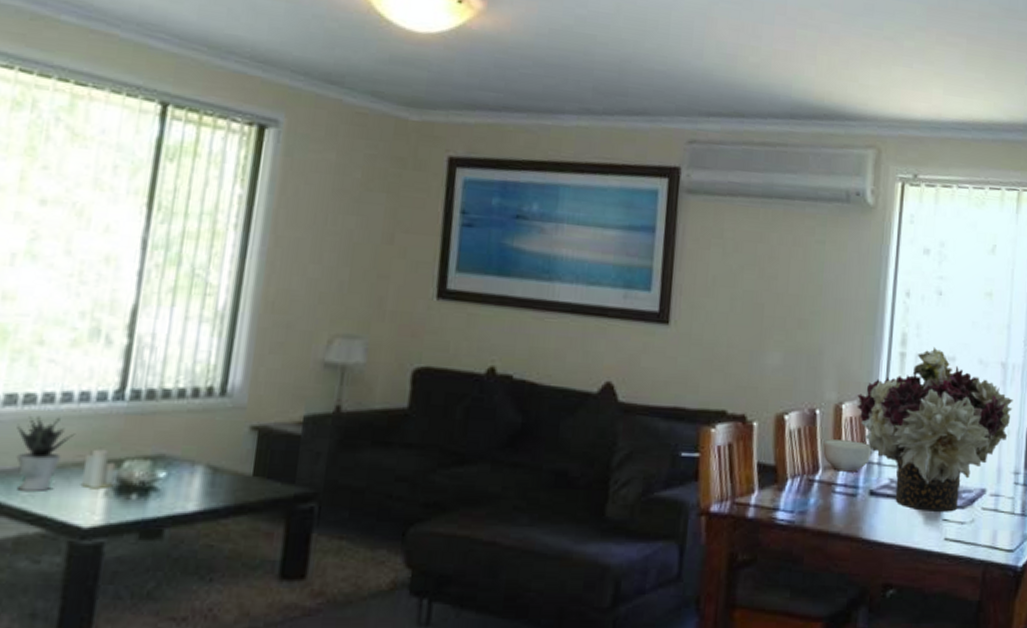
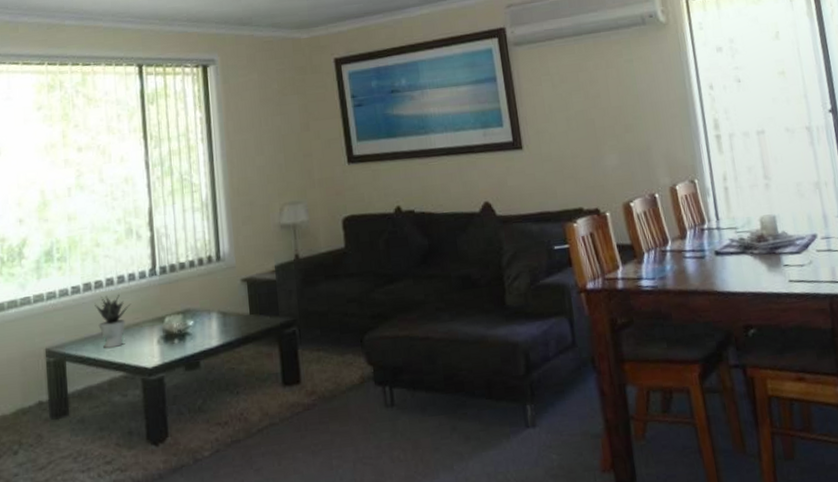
candle: present [82,449,116,490] -> none [140,311,162,341]
bowl: present [823,439,872,472] -> none [667,213,710,240]
flower arrangement: present [856,346,1013,512] -> none [687,125,826,261]

